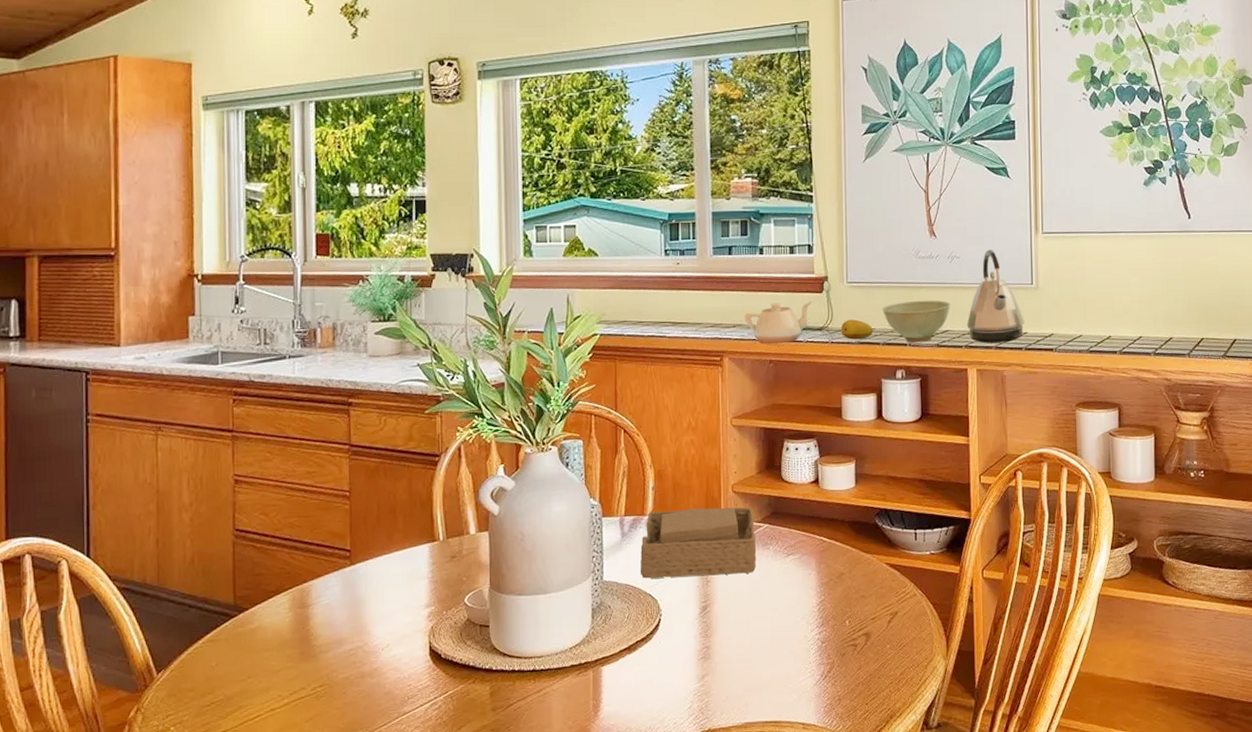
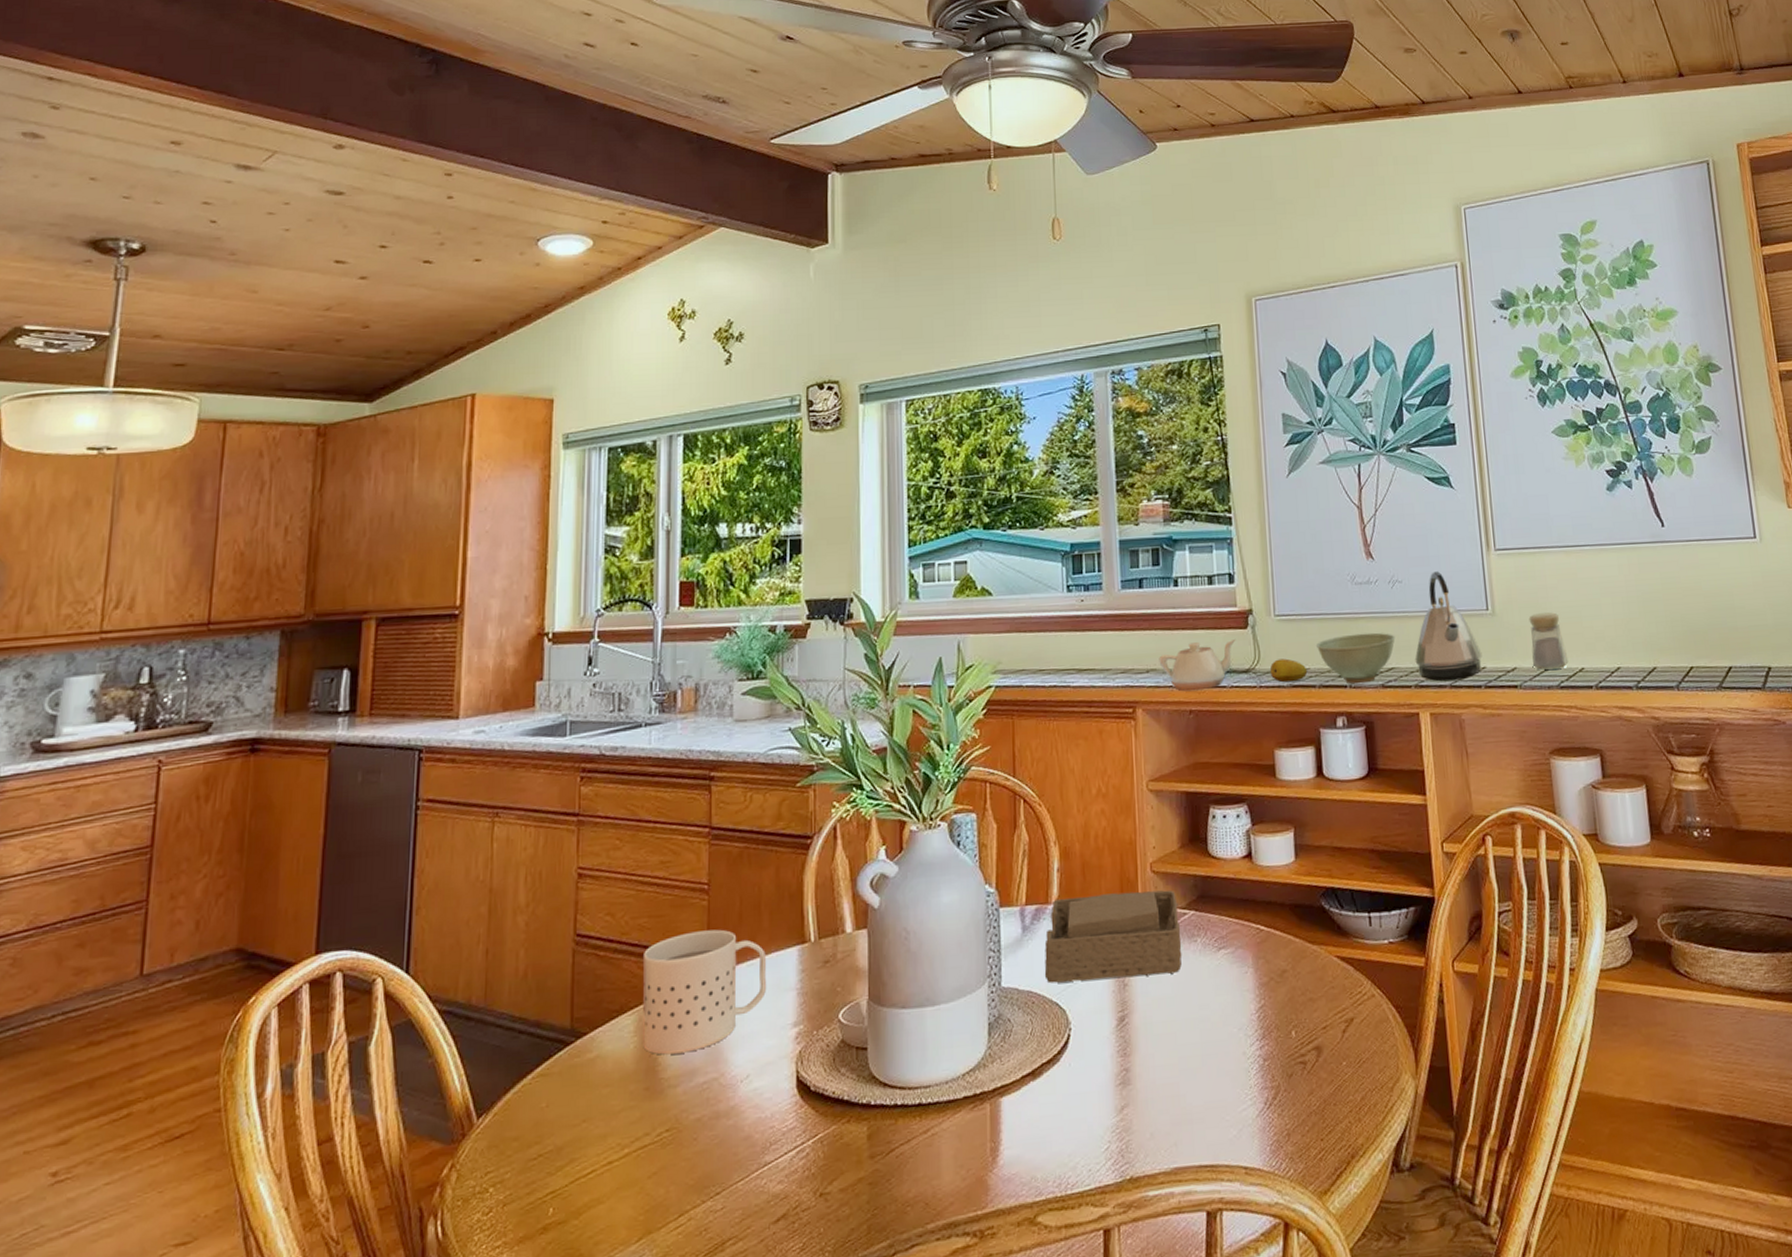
mug: none [294,528,403,627] -> present [642,929,767,1055]
salt shaker: none [1067,288,1098,337] -> present [1529,612,1569,671]

